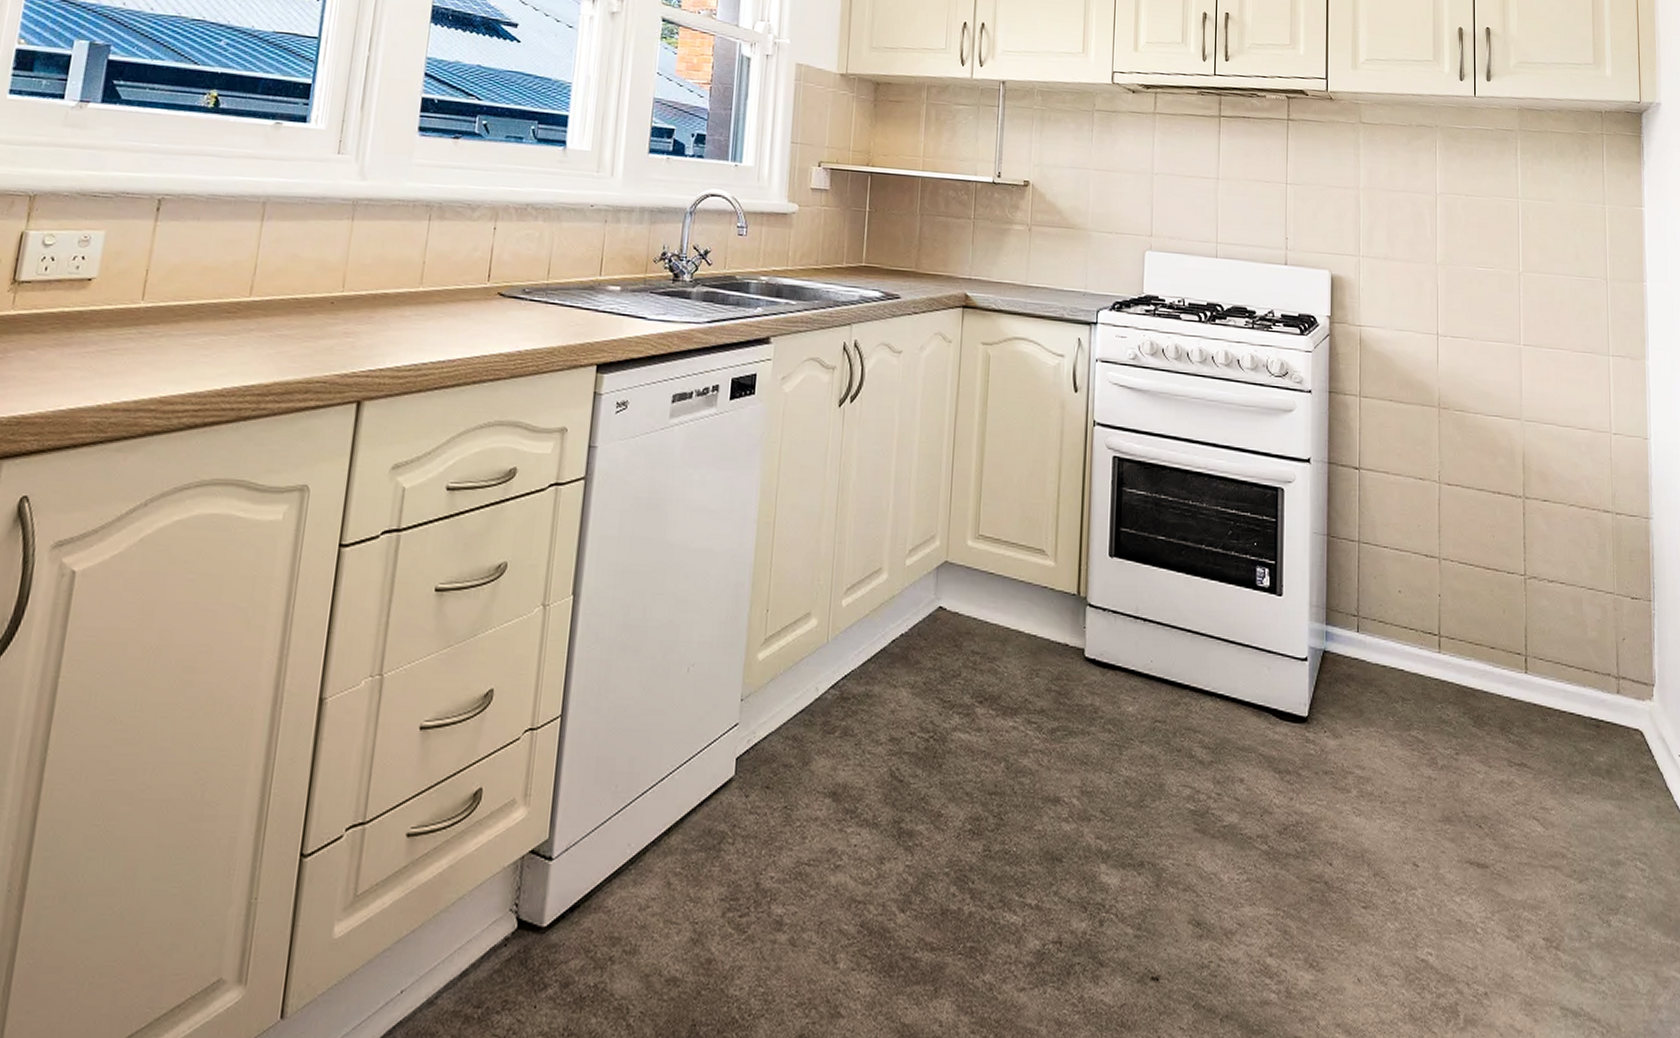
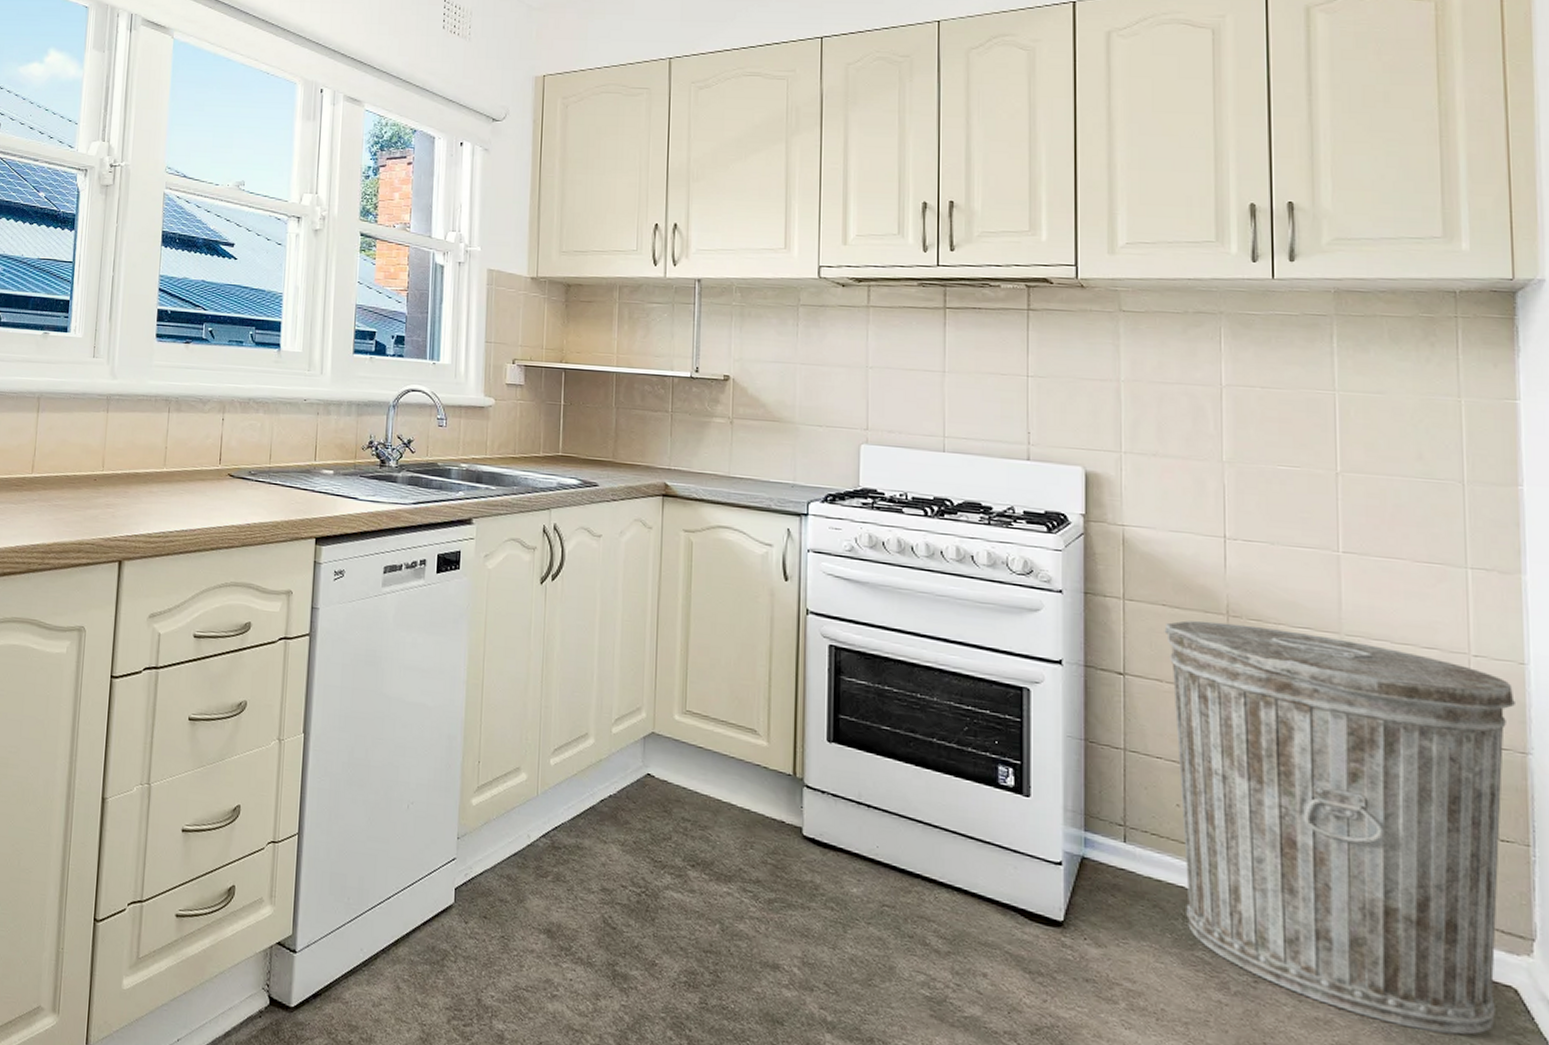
trash can: none [1391,413,1641,780] -> present [1164,620,1515,1035]

